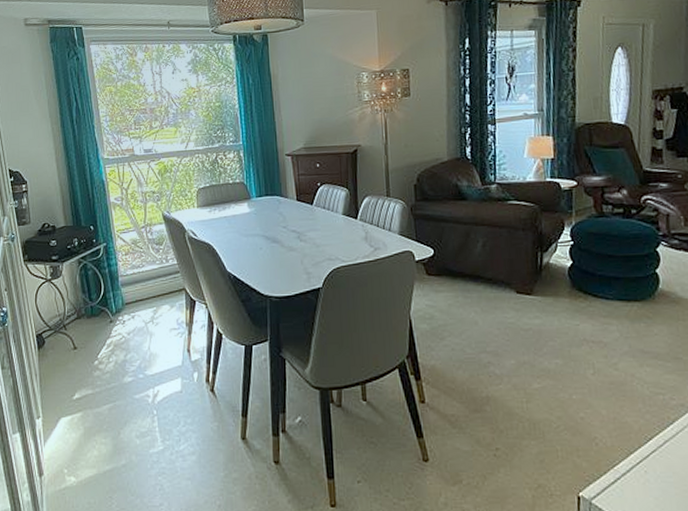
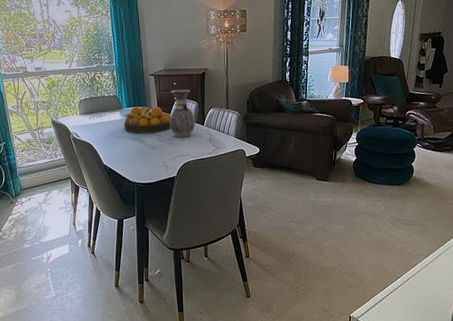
fruit bowl: none [252,195,314,231] -> present [123,106,171,134]
vase: none [310,172,346,235] -> present [168,89,195,137]

